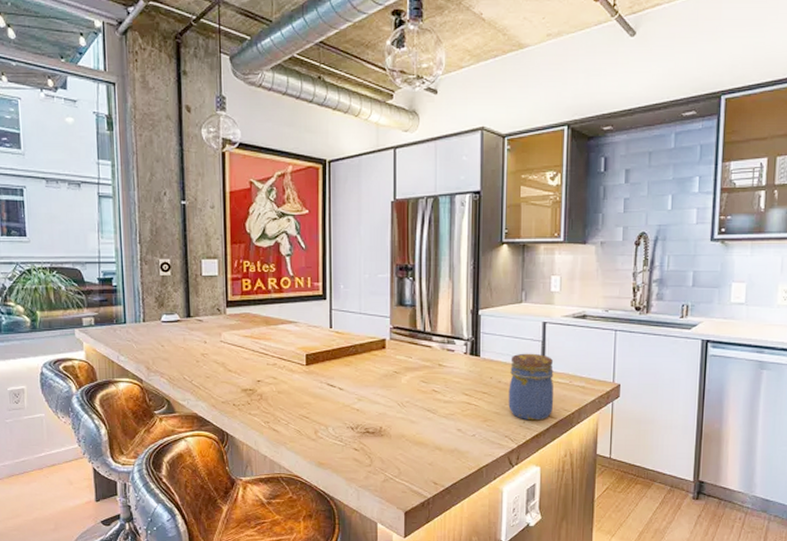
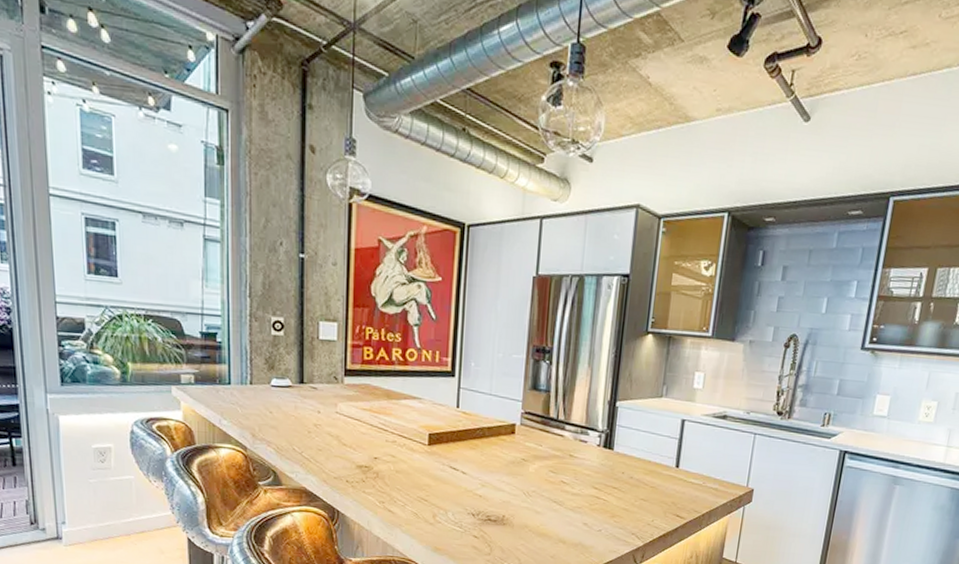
jar: present [508,353,554,421] -> none [638,450,689,520]

